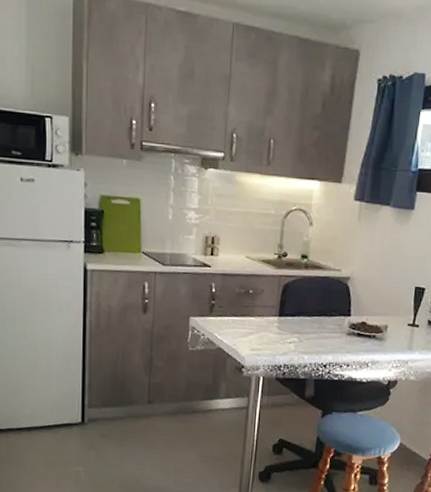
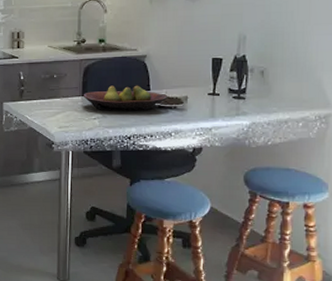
fruit bowl: none [279,307,367,338] -> present [83,85,167,111]

